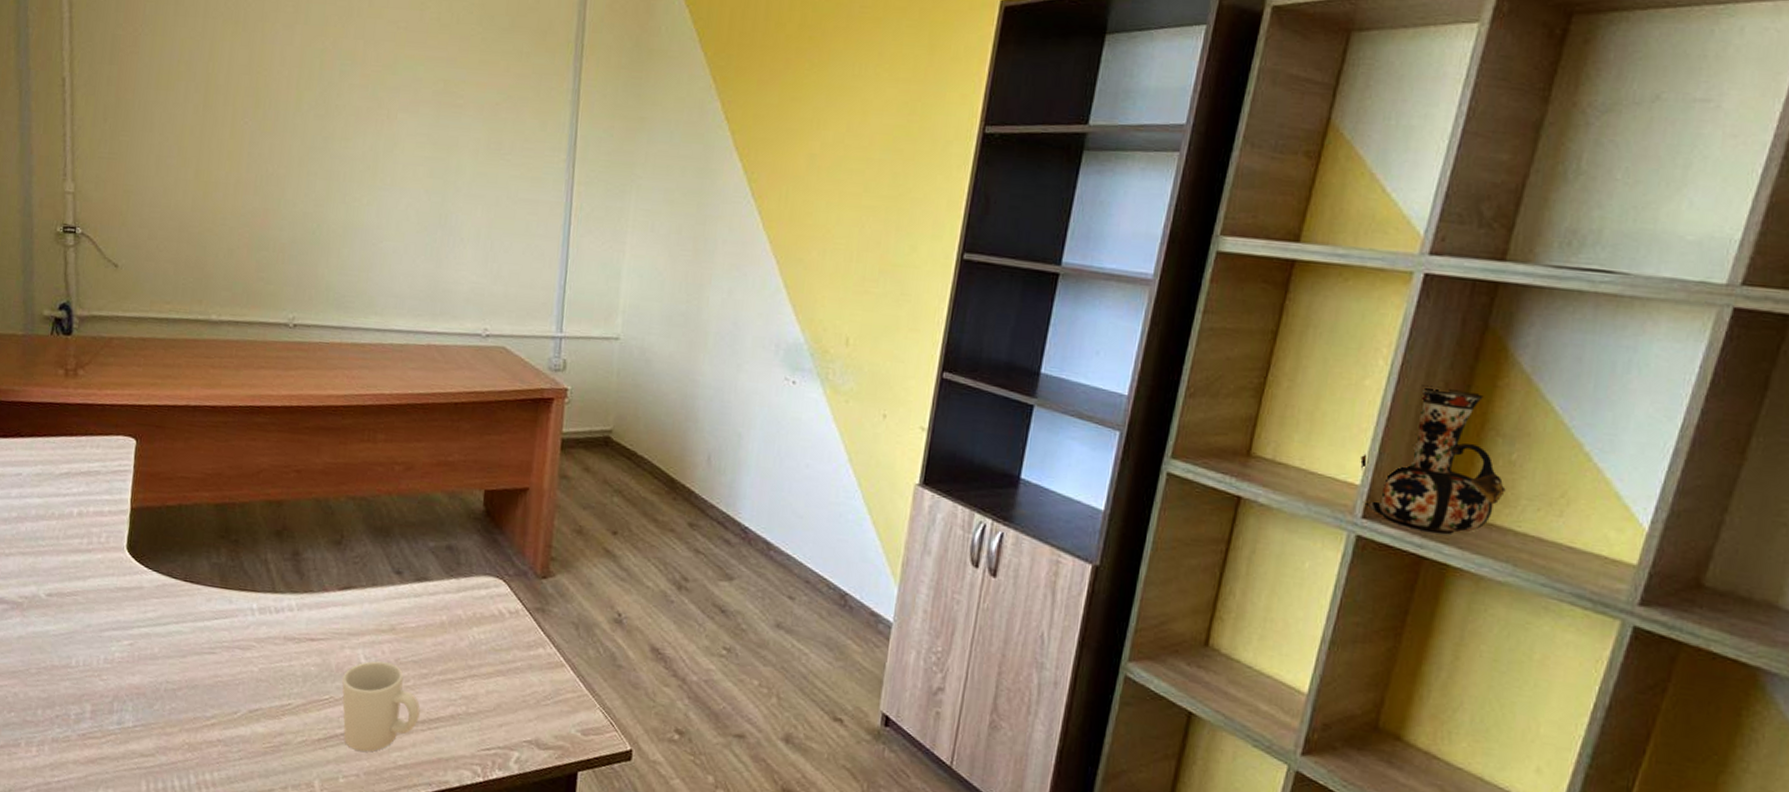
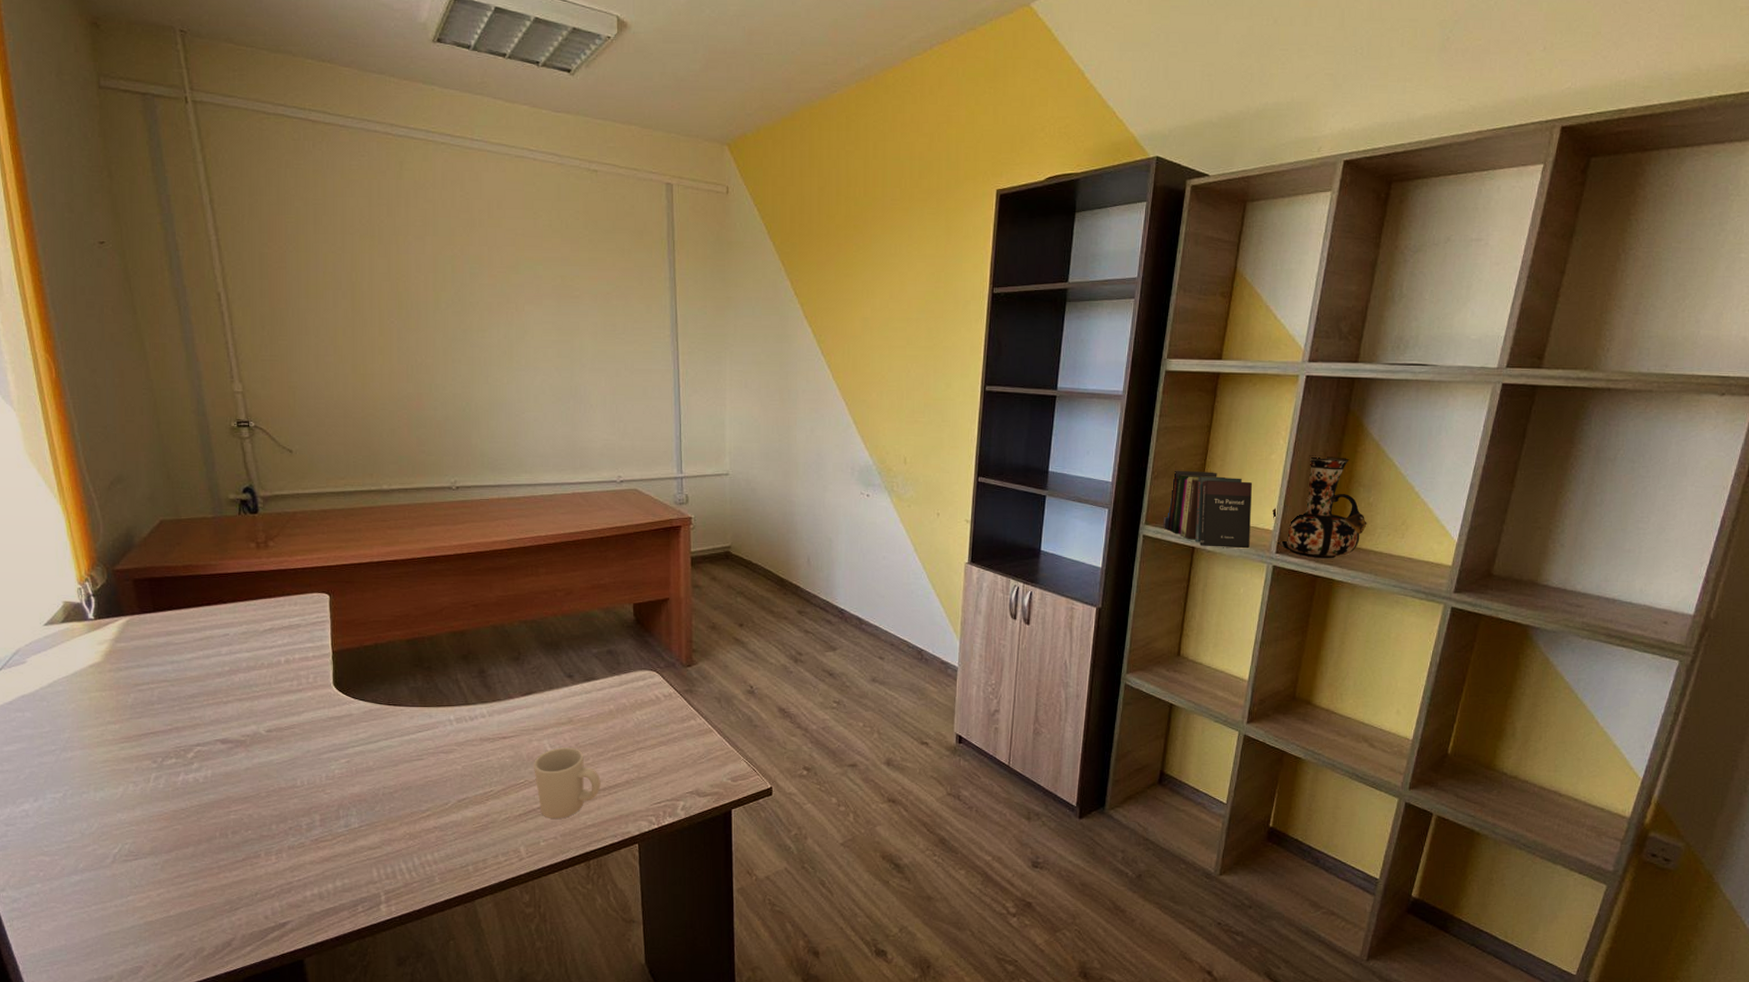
books: none [1197,388,1333,507] -> present [1163,470,1252,549]

